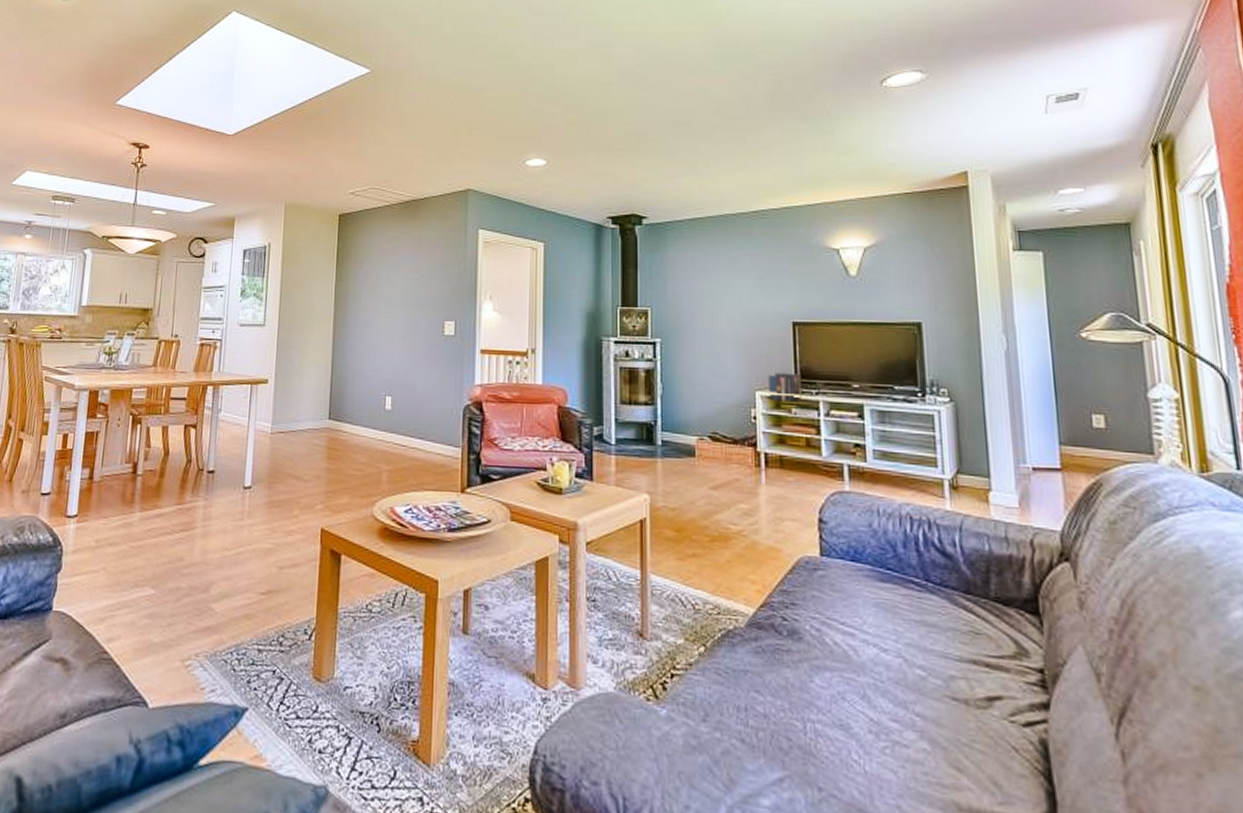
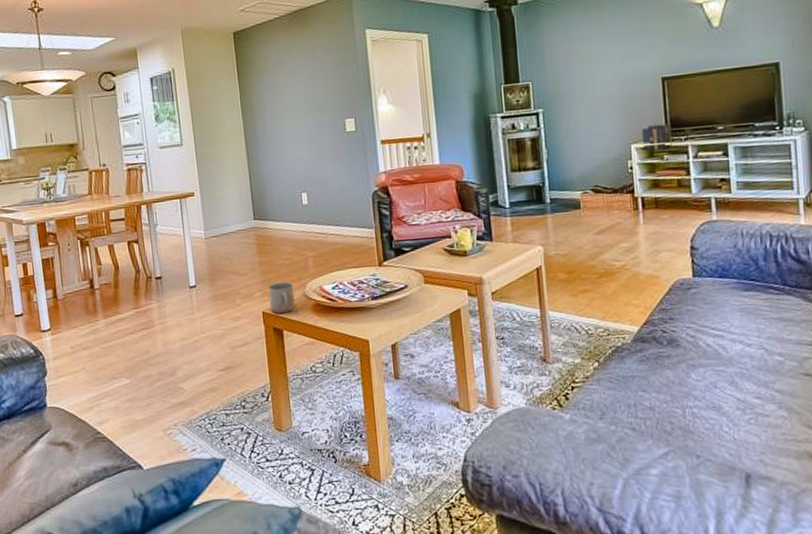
cup: none [330,496,362,533] -> present [268,282,295,313]

